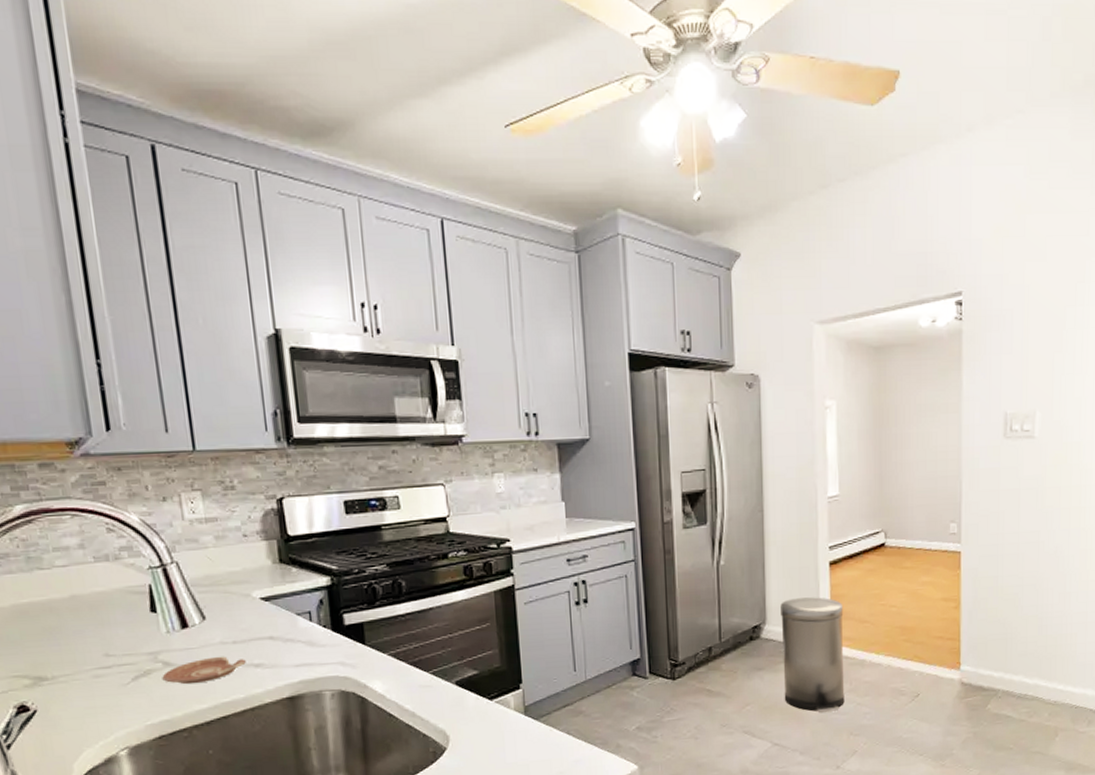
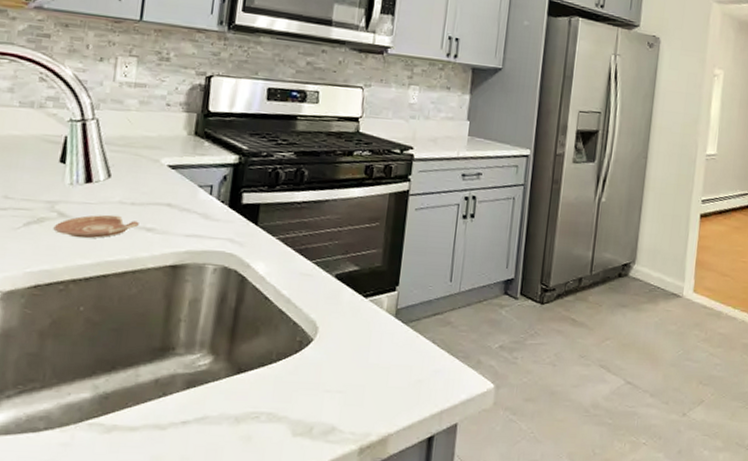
pedal bin: present [780,597,845,712] -> none [643,243,708,358]

